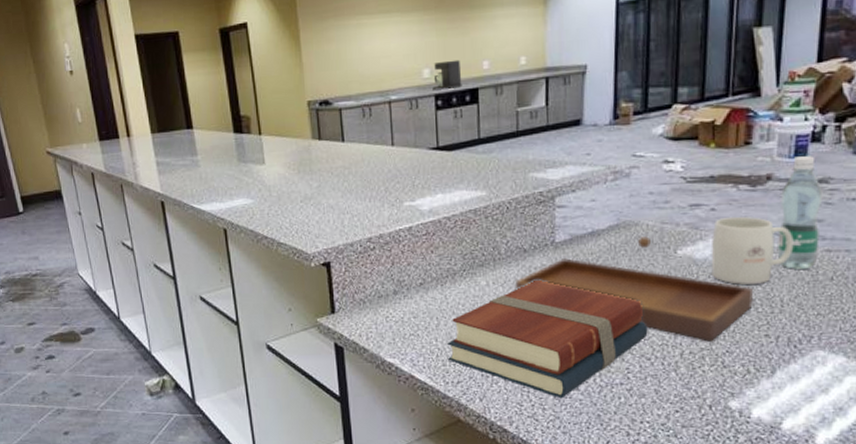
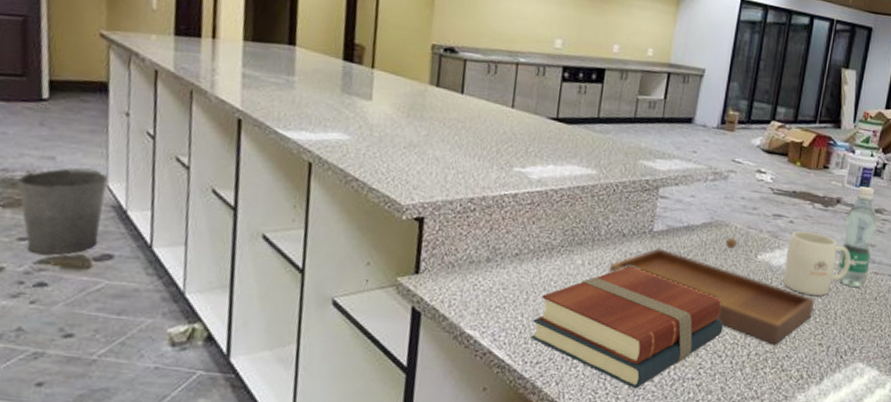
bucket: none [17,262,81,334] -> present [16,167,109,256]
coffee maker: present [432,59,462,90] -> none [562,35,593,65]

